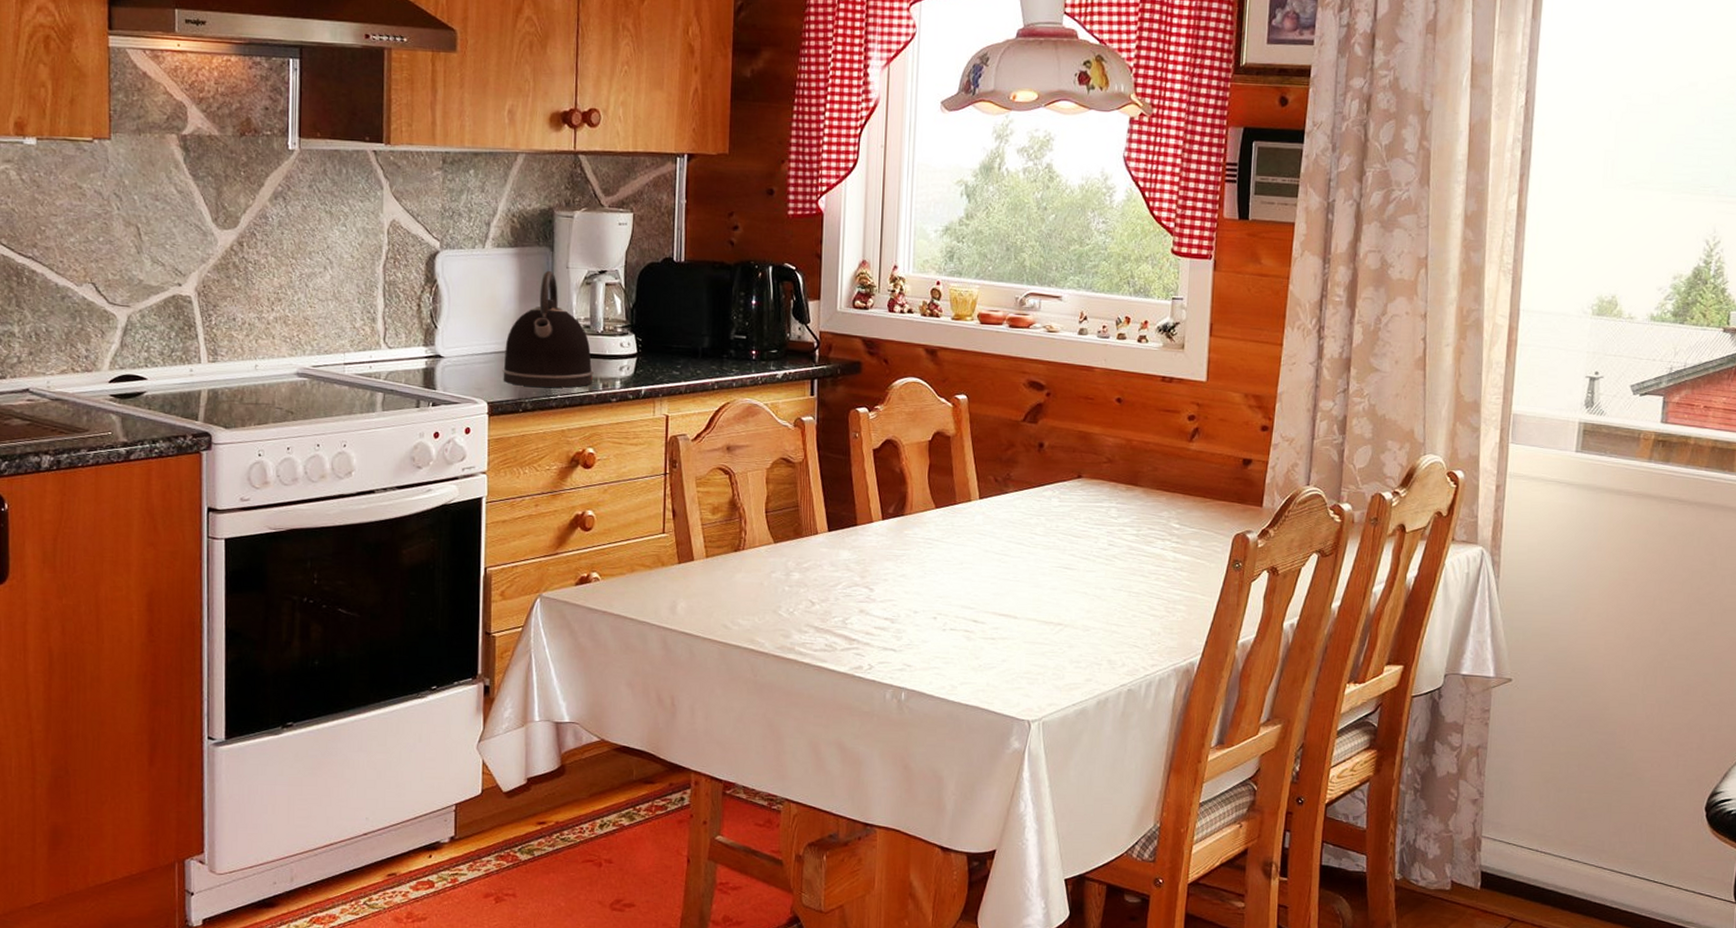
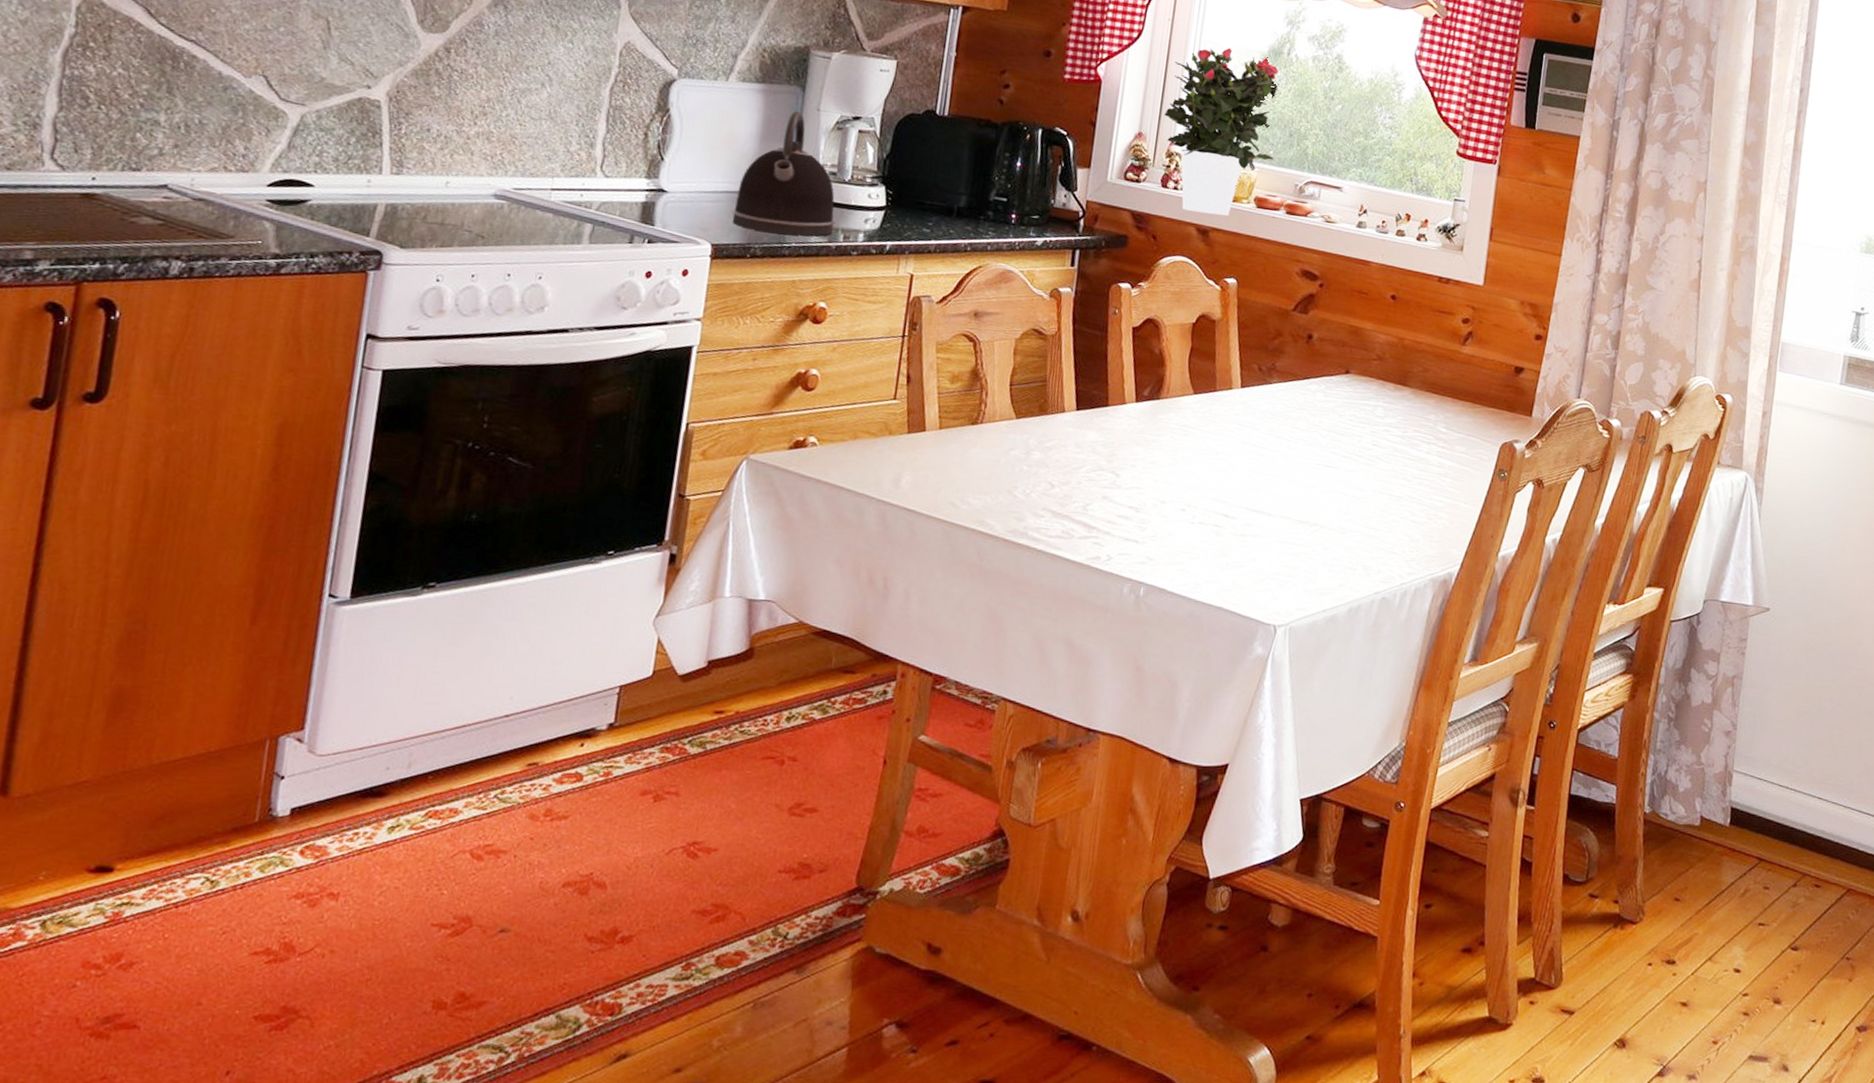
potted flower: none [885,168,994,335] -> present [1164,47,1281,216]

